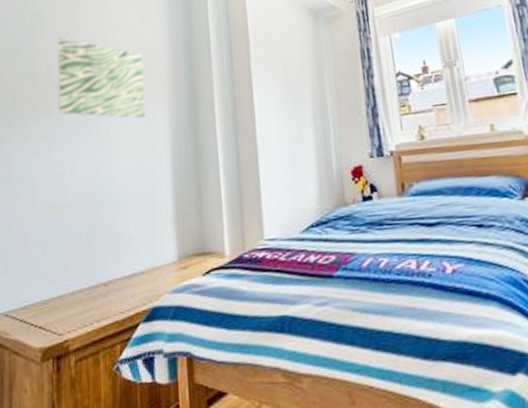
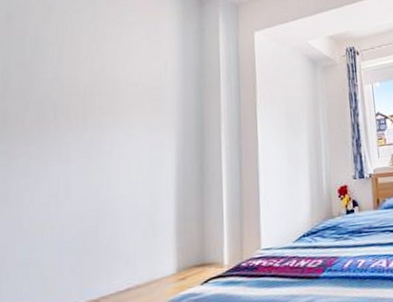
wall art: present [57,37,145,118] -> none [55,63,153,142]

